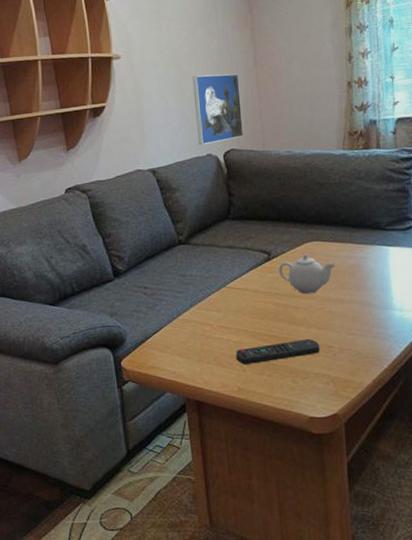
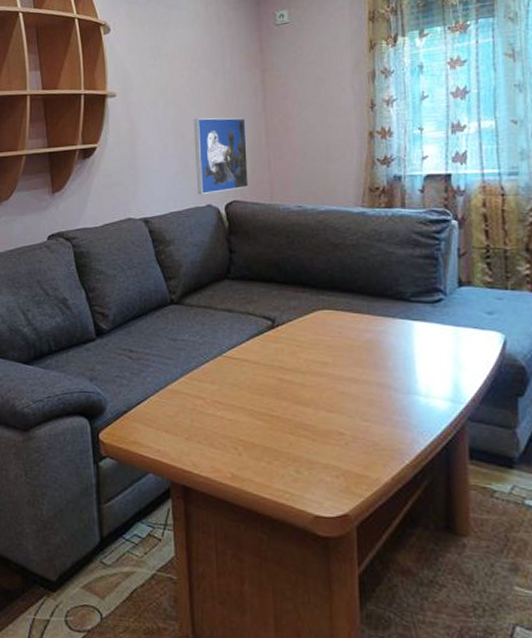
remote control: present [236,338,321,365] -> none [231,422,330,448]
teapot: present [278,253,336,295] -> none [283,323,350,371]

